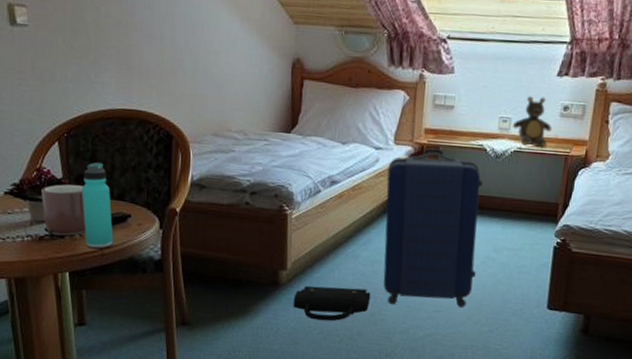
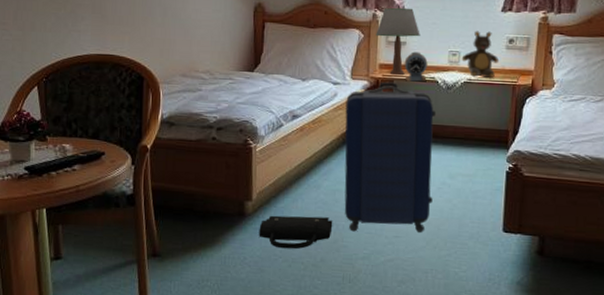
mug: present [40,184,86,237] -> none [20,125,63,175]
thermos bottle: present [82,162,114,249] -> none [59,103,88,186]
table lamp: none [422,65,470,142] -> present [375,5,420,76]
alarm clock: none [451,116,477,150] -> present [404,51,428,83]

